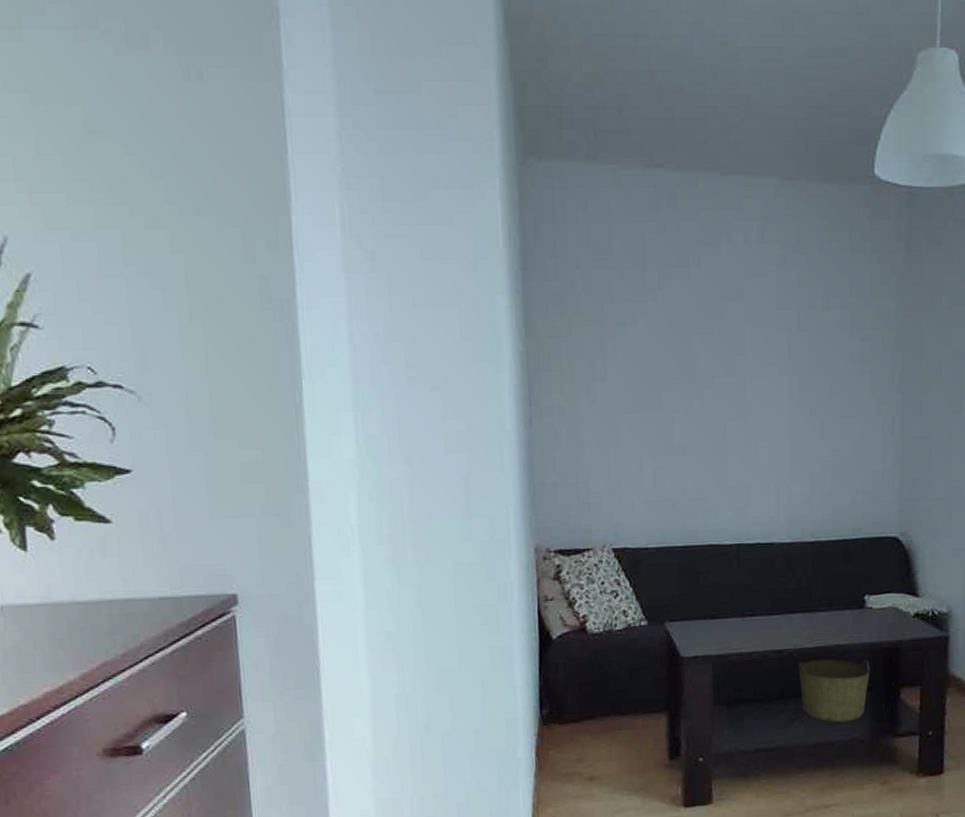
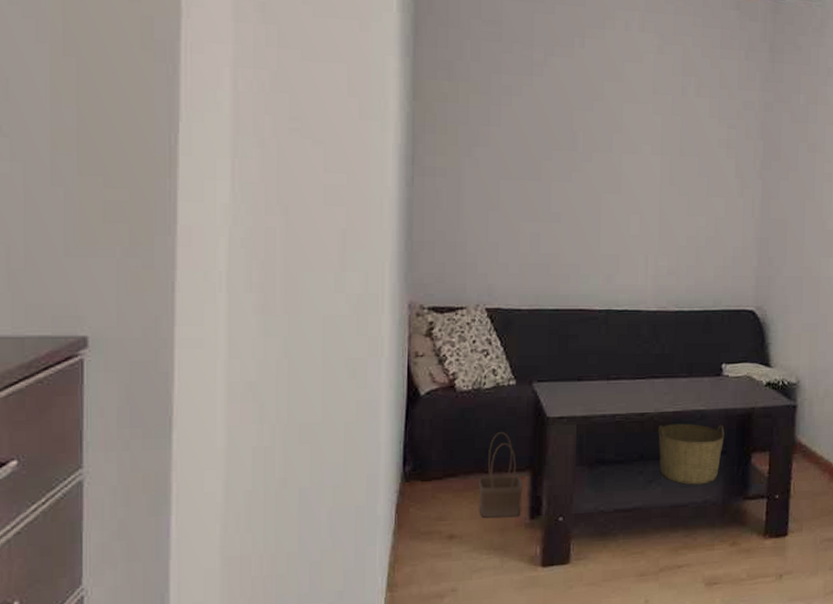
basket: none [616,673,660,759] -> present [479,432,523,518]

